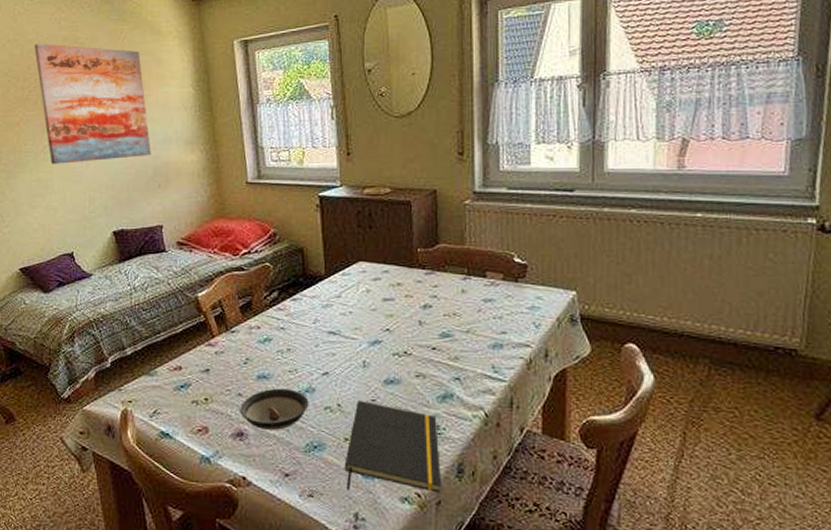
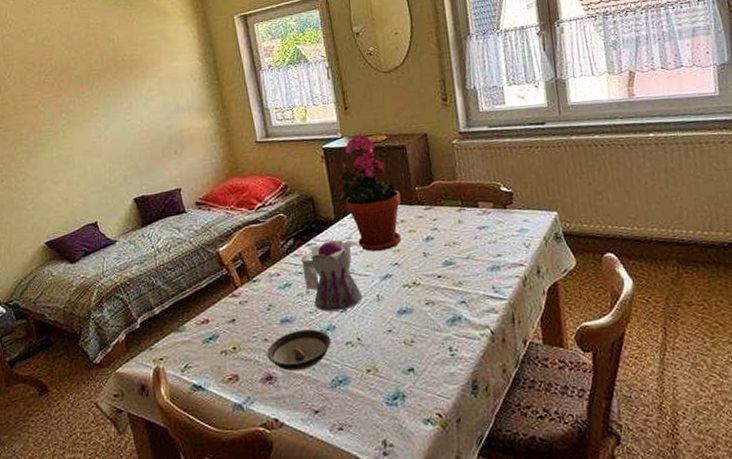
wall art: present [34,43,151,164] -> none [49,31,165,141]
teapot: none [284,296,352,373] -> present [300,239,363,312]
potted plant: none [332,184,400,314] -> present [339,134,401,251]
notepad: present [344,400,442,493] -> none [369,332,460,419]

